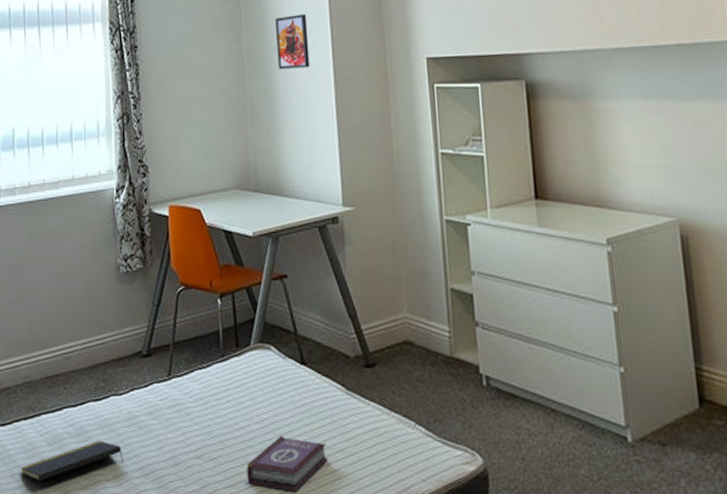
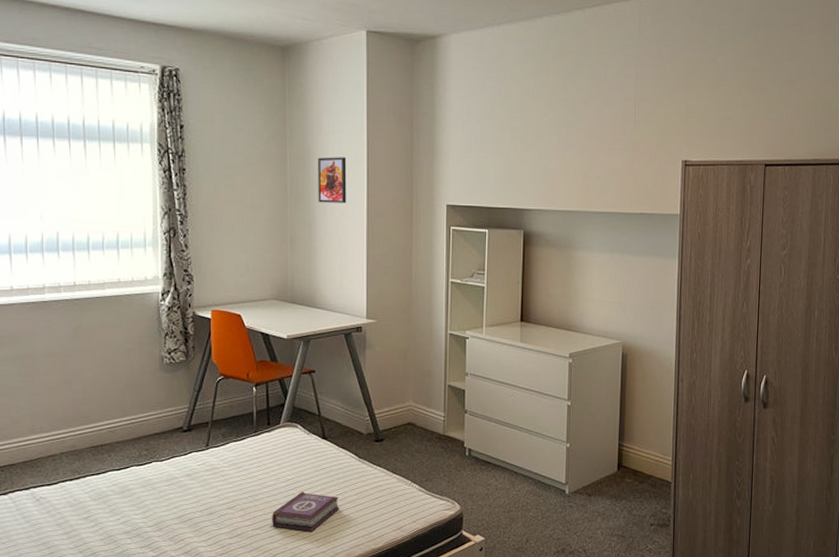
notepad: present [20,440,123,482] -> none [66,496,163,529]

